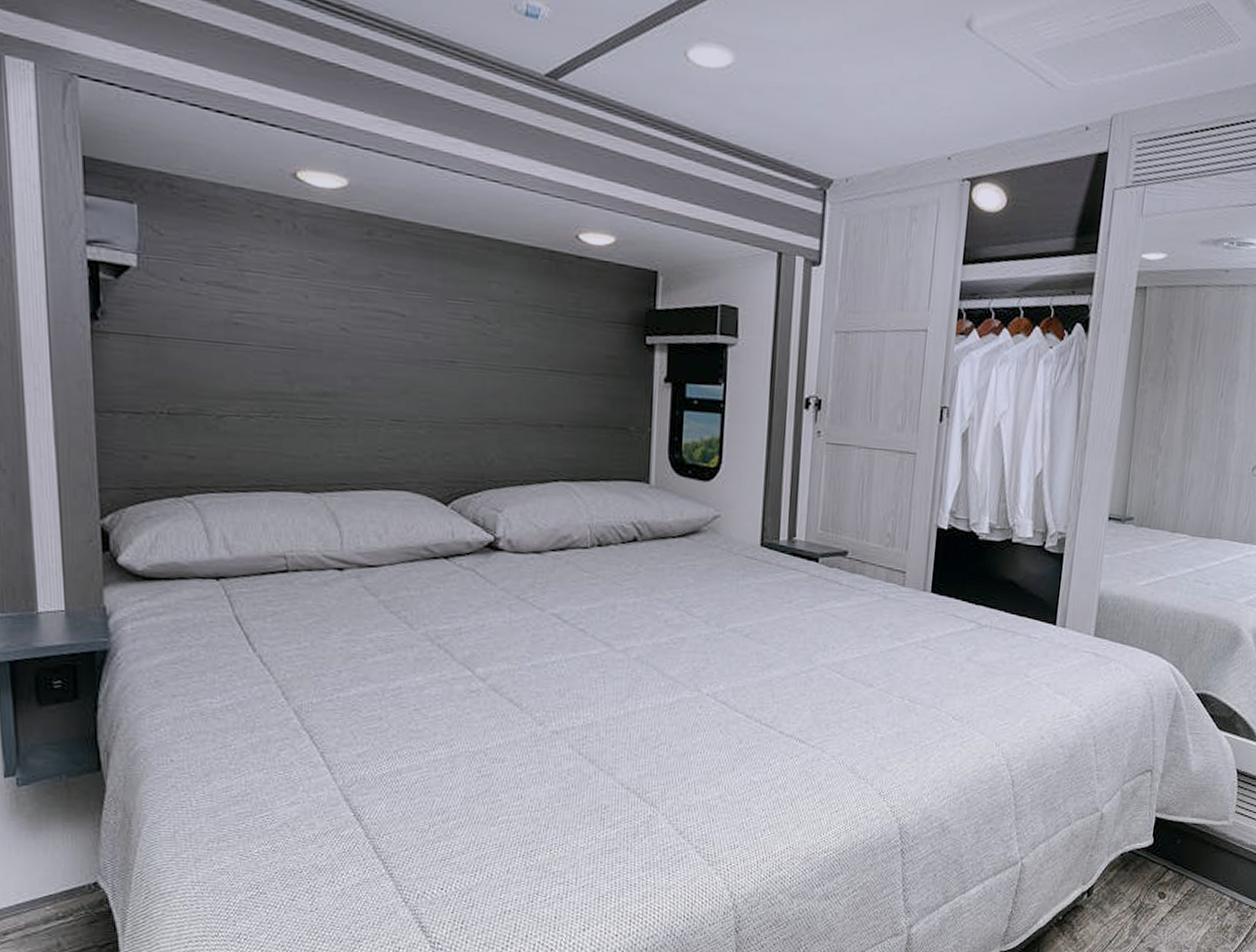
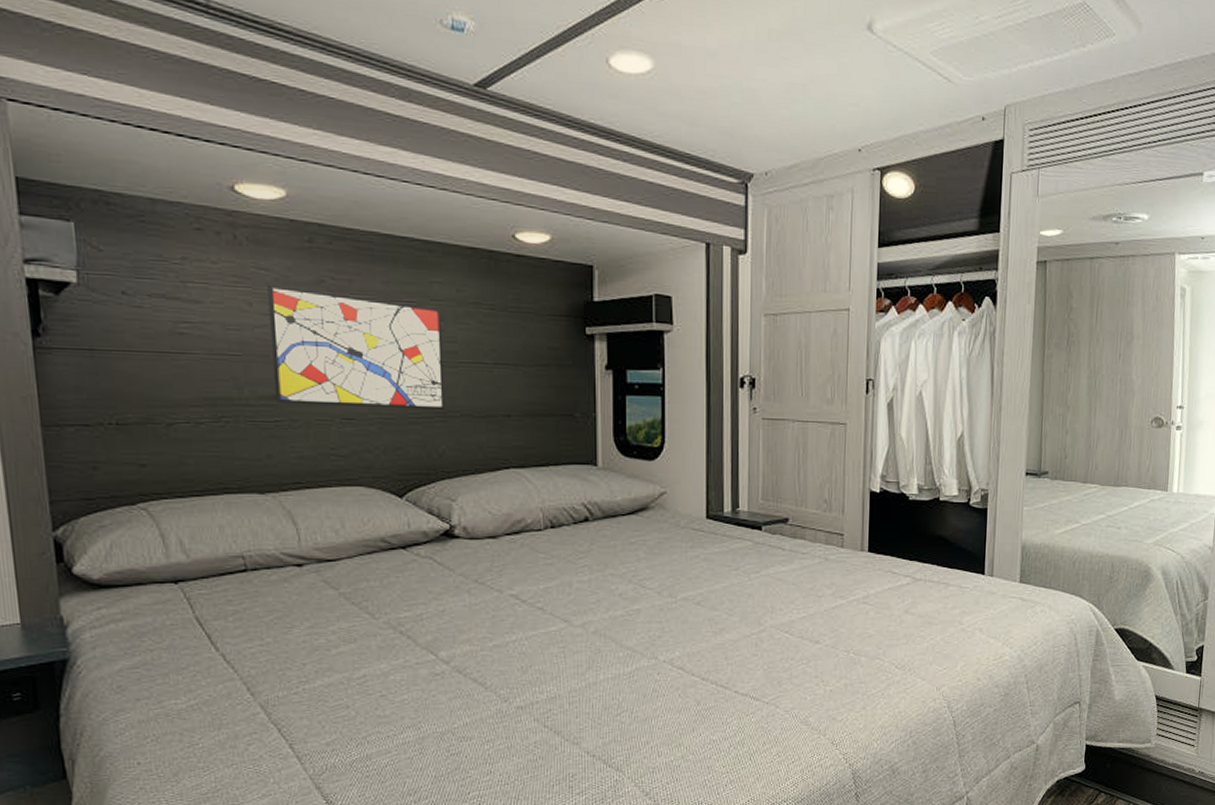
wall art: none [324,276,498,417] -> present [267,284,445,410]

